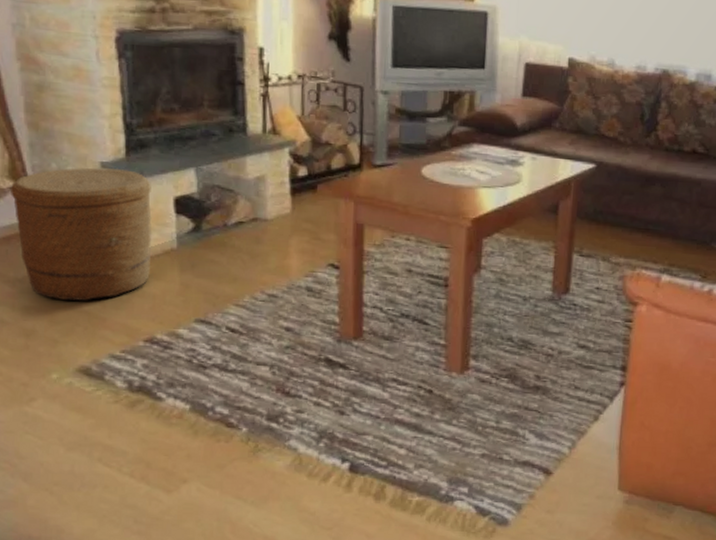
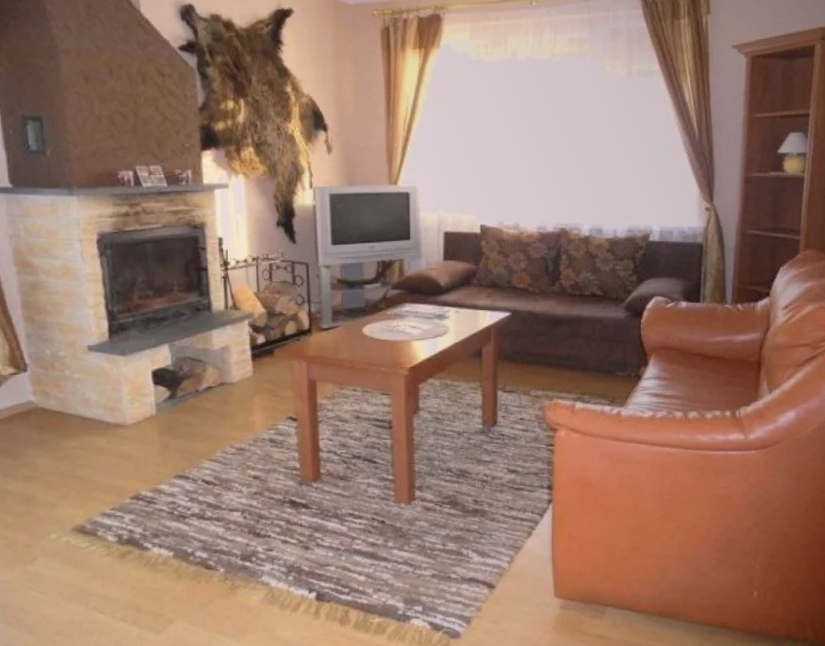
woven basket: present [11,167,152,301] -> none [11,349,133,469]

